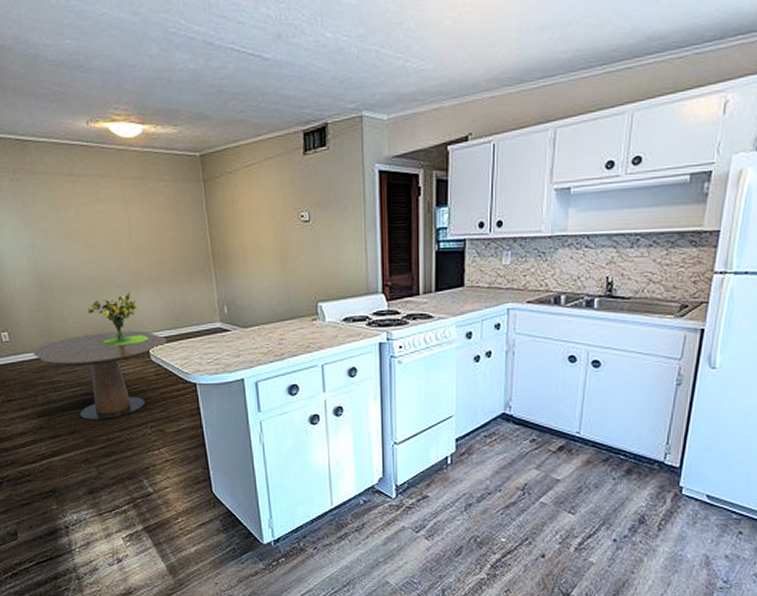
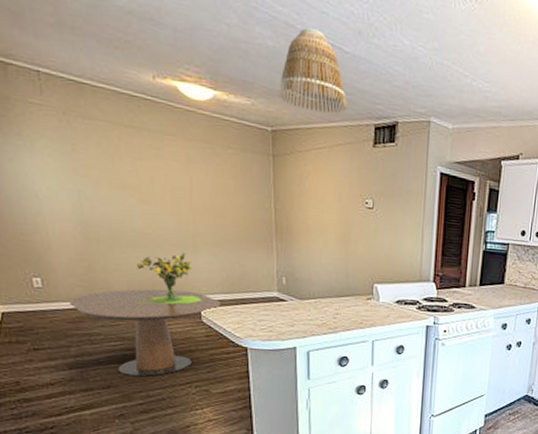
lamp shade: none [202,40,273,128] -> present [278,27,348,114]

